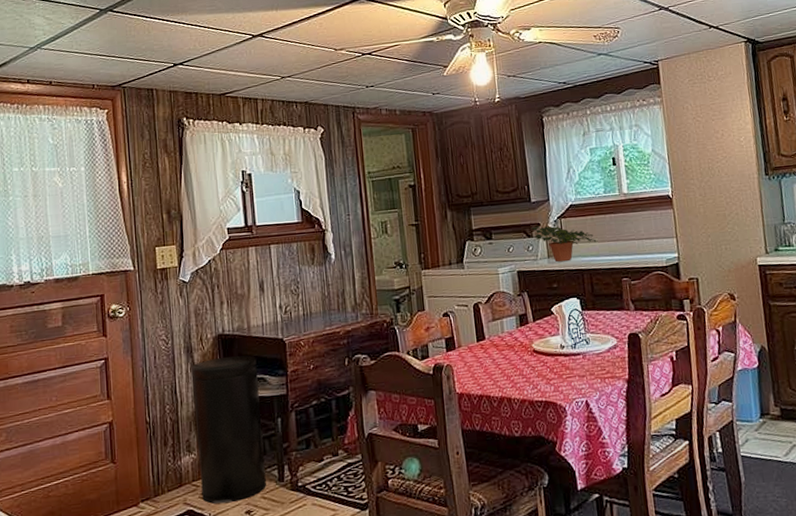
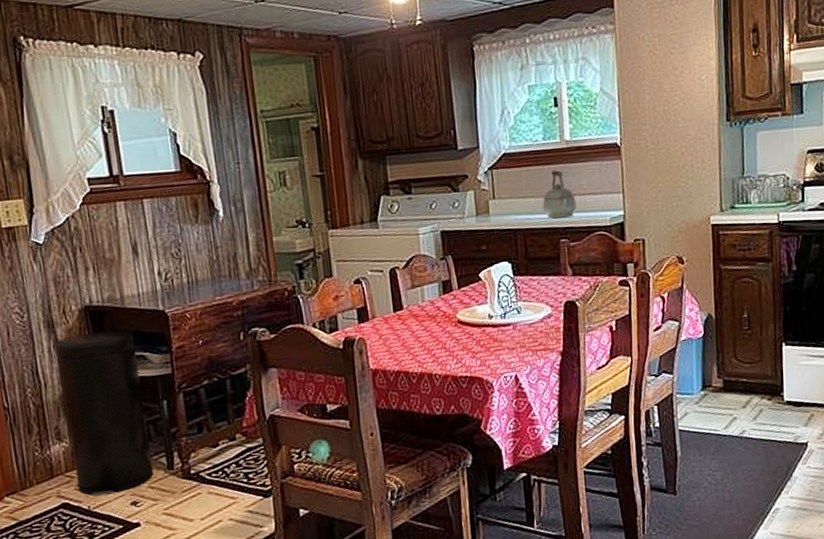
potted plant: present [532,224,597,262] -> none [458,176,533,221]
kettle: none [605,219,636,260] -> present [542,170,577,219]

